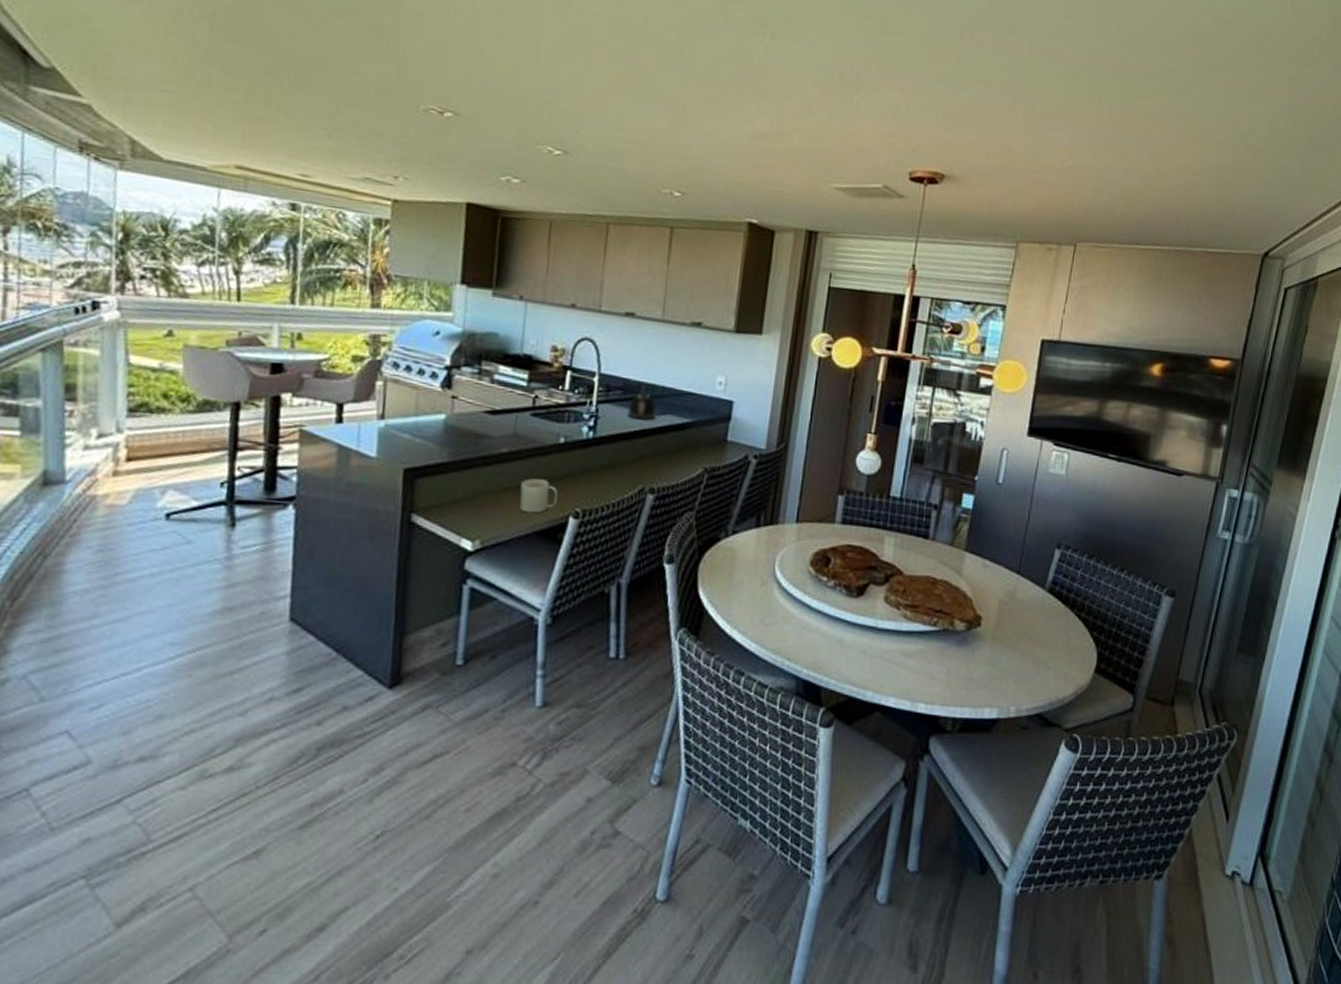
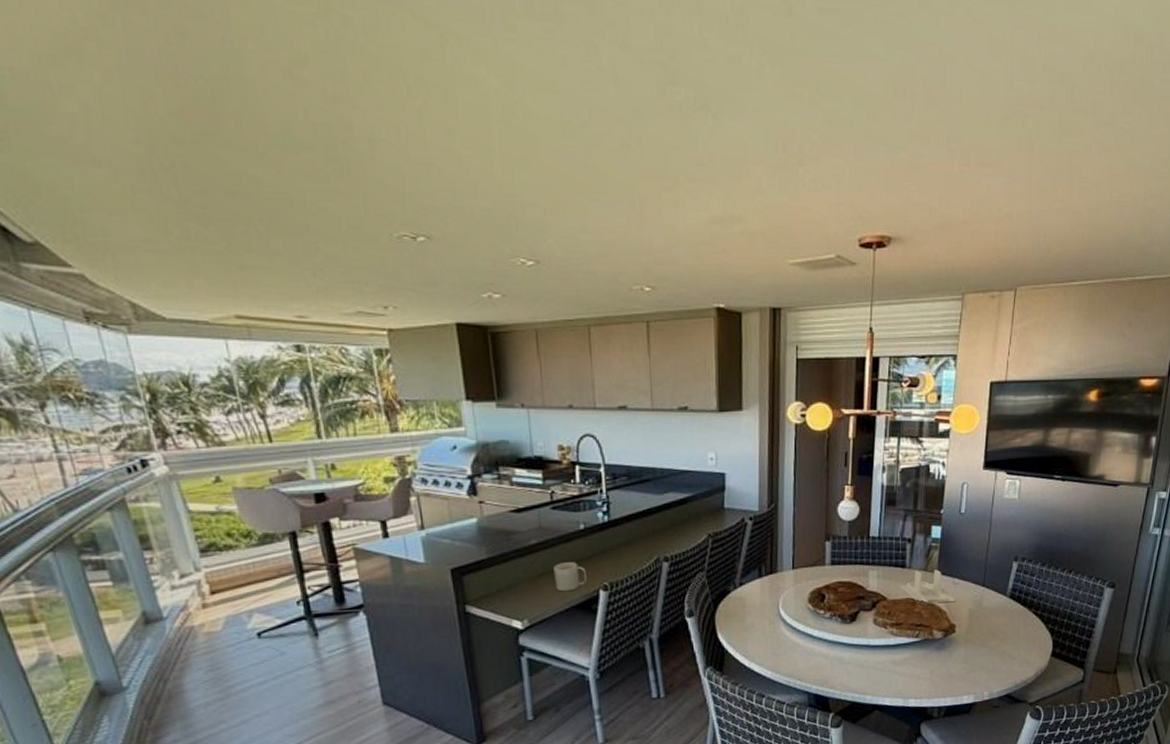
kettle: present [627,383,657,421] -> none [634,468,660,500]
napkin holder: none [920,544,984,589] -> present [900,569,955,604]

